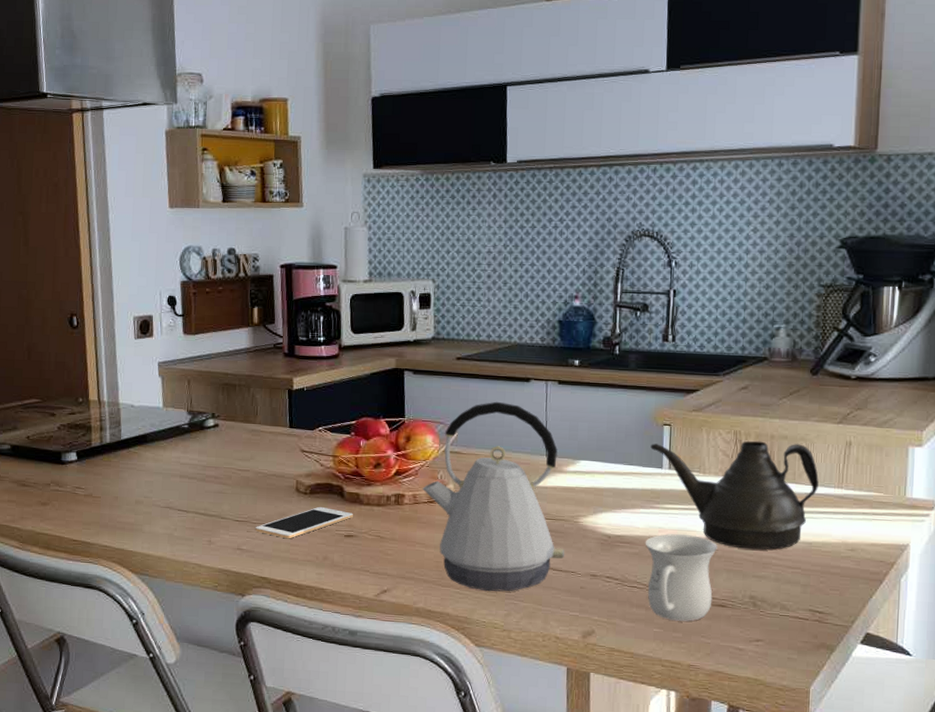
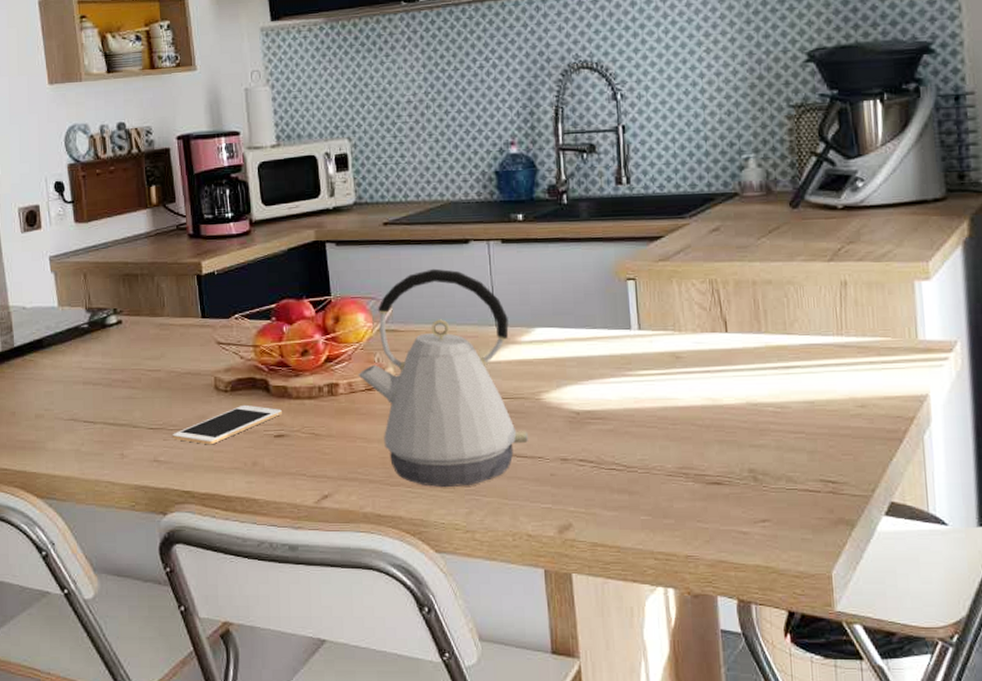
mug: present [645,534,717,621] -> none [619,404,706,505]
teapot: present [650,441,819,550] -> none [614,288,814,415]

